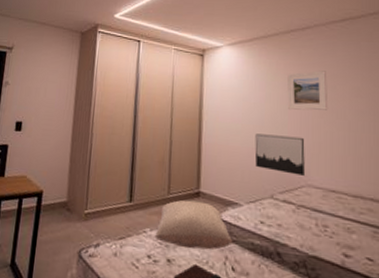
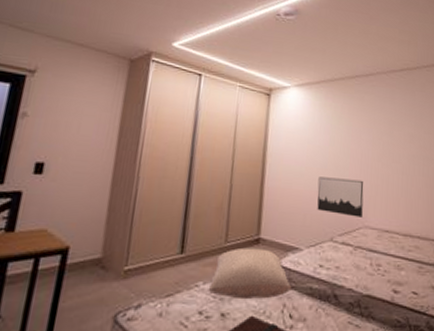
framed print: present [287,70,328,111] -> none [349,116,386,155]

